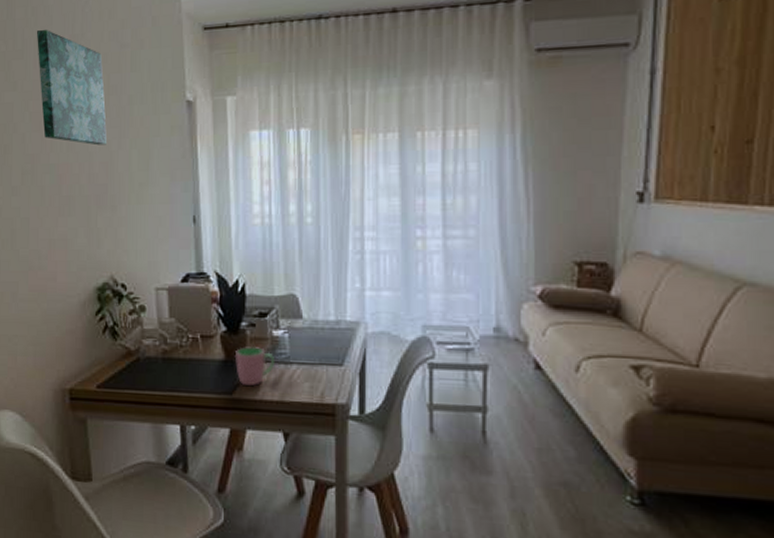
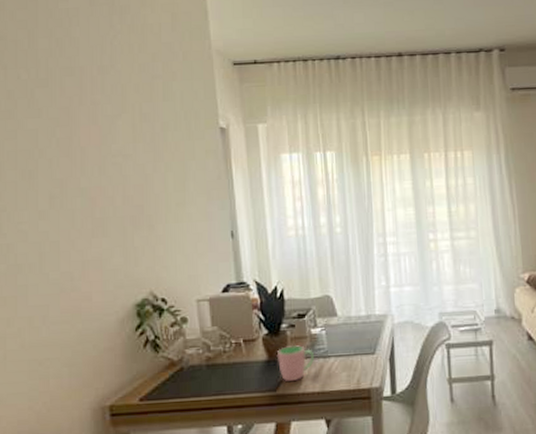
wall art: present [36,30,108,146] -> none [61,60,142,169]

